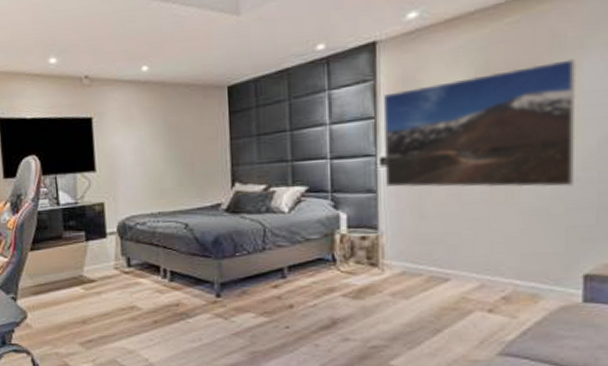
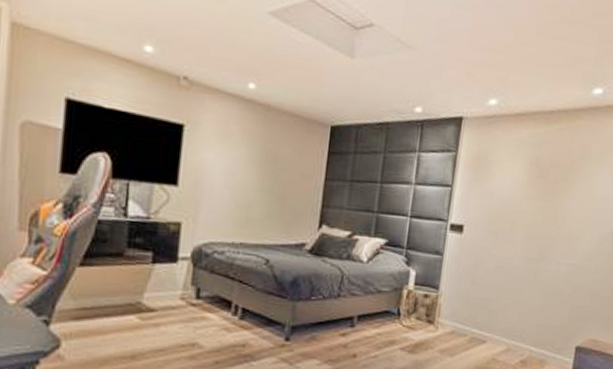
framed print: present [383,59,577,188] -> none [451,166,595,273]

